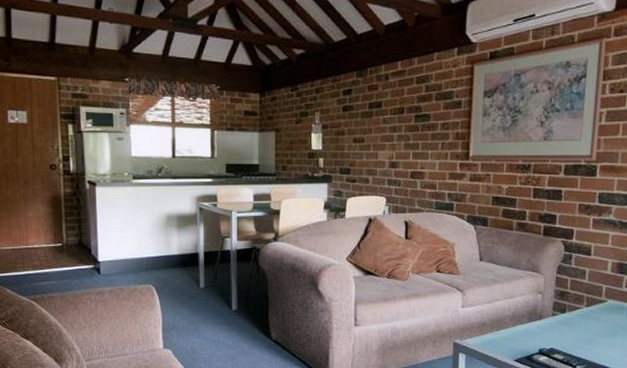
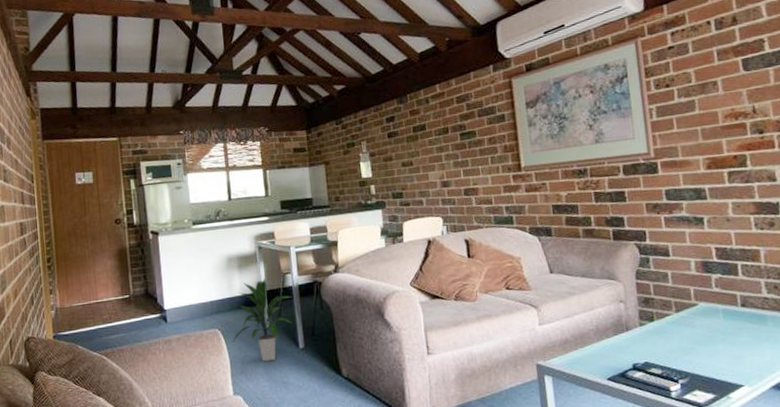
indoor plant: none [167,240,229,320] -> present [233,278,292,362]

